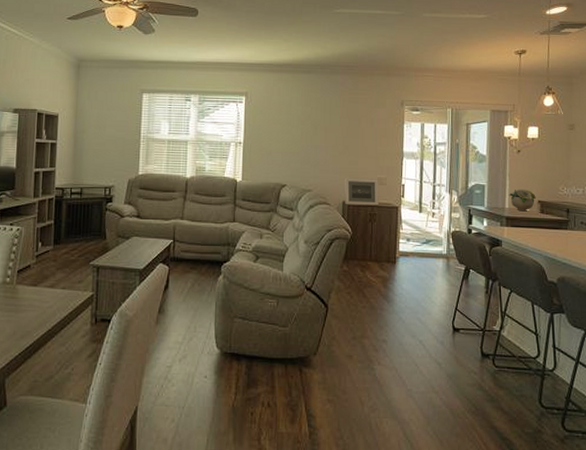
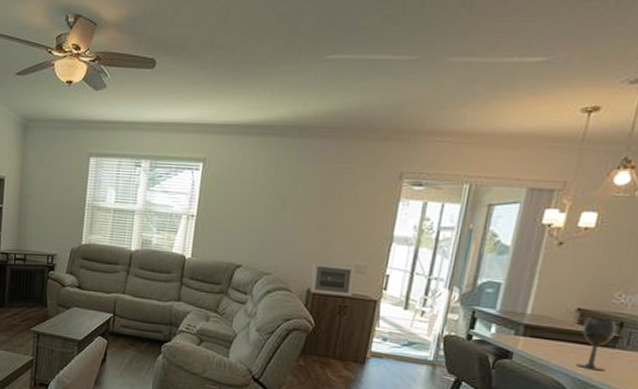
flower arrangement: present [509,189,536,212] -> none [535,291,576,321]
wine glass: none [545,206,566,249] -> present [575,316,617,372]

